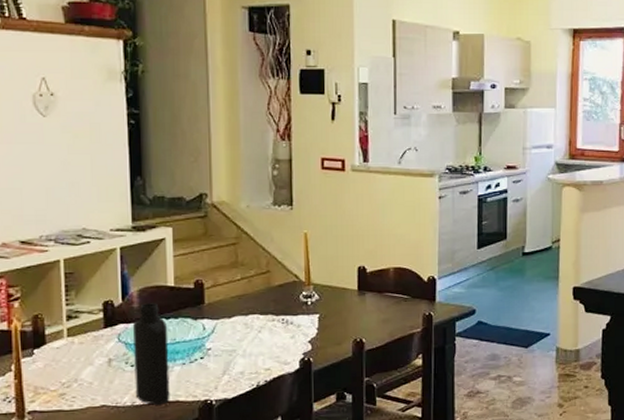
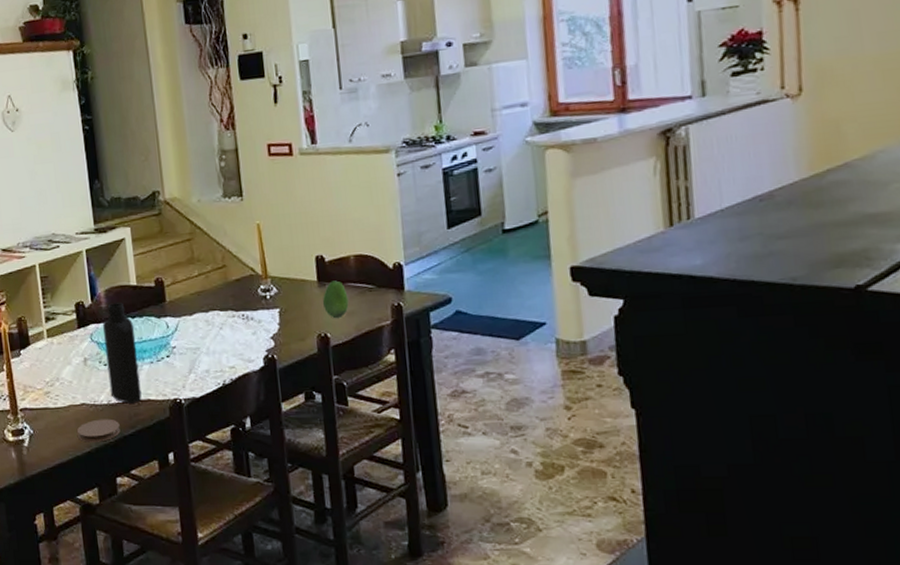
fruit: none [360,290,385,324] -> present [322,280,349,318]

